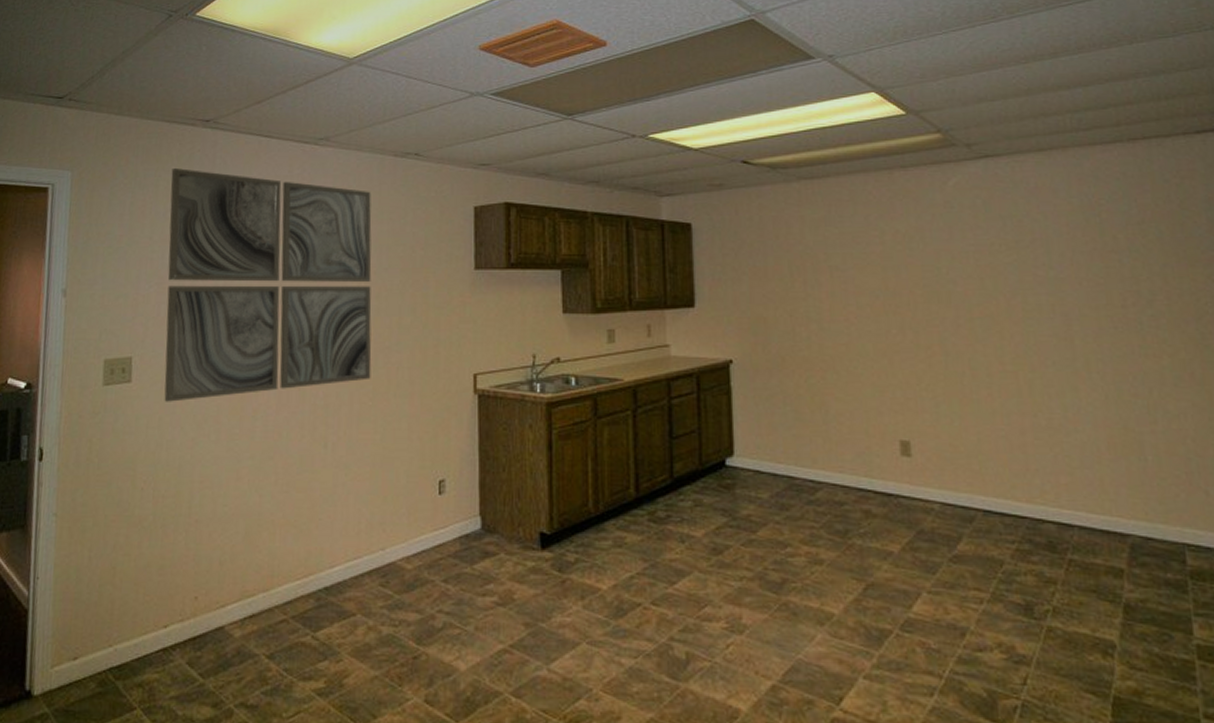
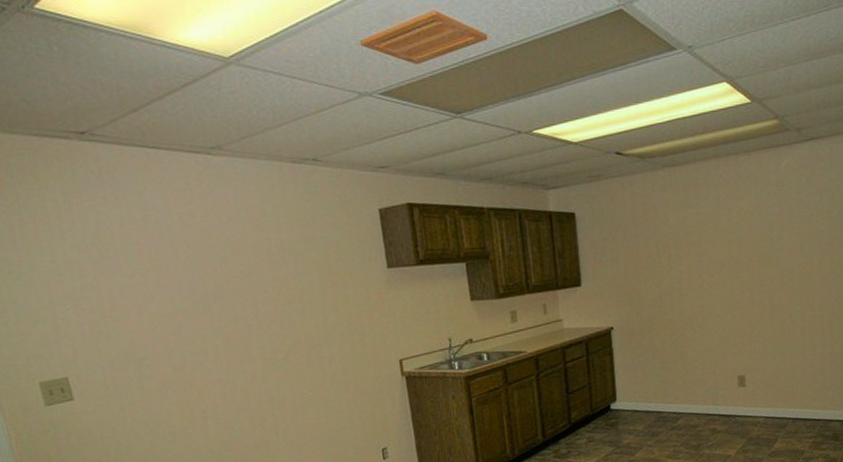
wall art: present [164,168,372,402] -> none [56,186,308,414]

